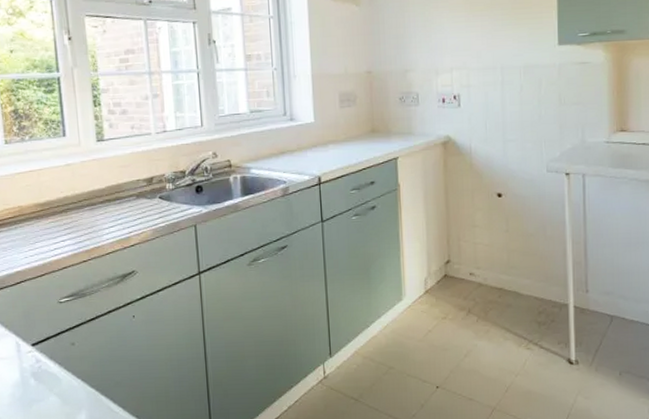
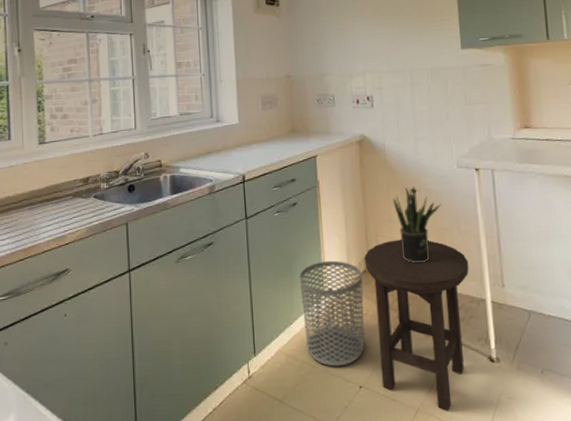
waste bin: none [377,264,443,368] -> present [299,260,365,367]
stool: none [445,244,553,410] -> present [364,239,469,411]
potted plant: none [477,190,528,269] -> present [392,186,442,263]

